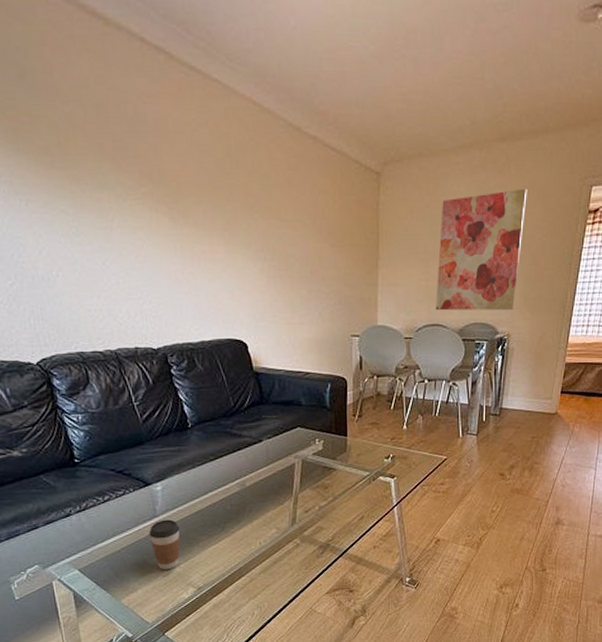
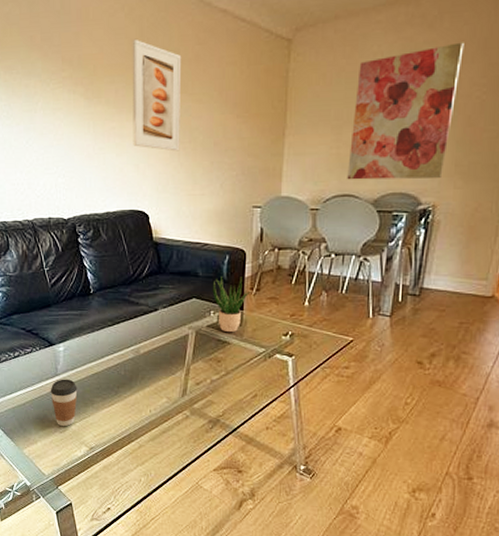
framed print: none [219,157,277,279] -> present [132,38,182,151]
potted plant: none [316,404,353,459] -> present [212,277,251,333]

